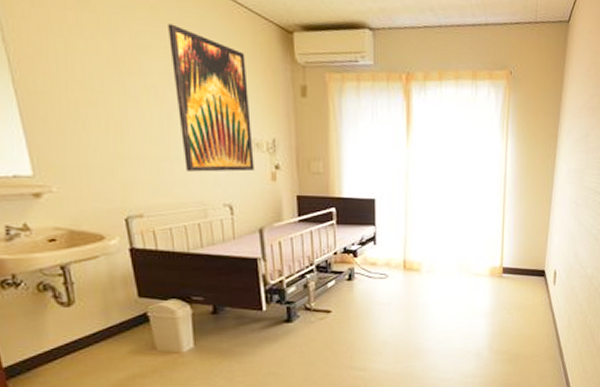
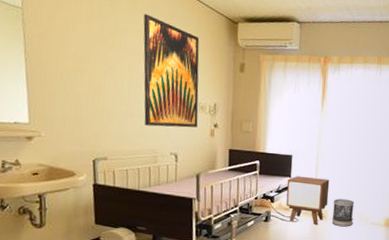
nightstand: none [371,223,422,280] -> present [286,176,330,225]
wastebasket: none [427,248,453,281] -> present [331,199,355,227]

